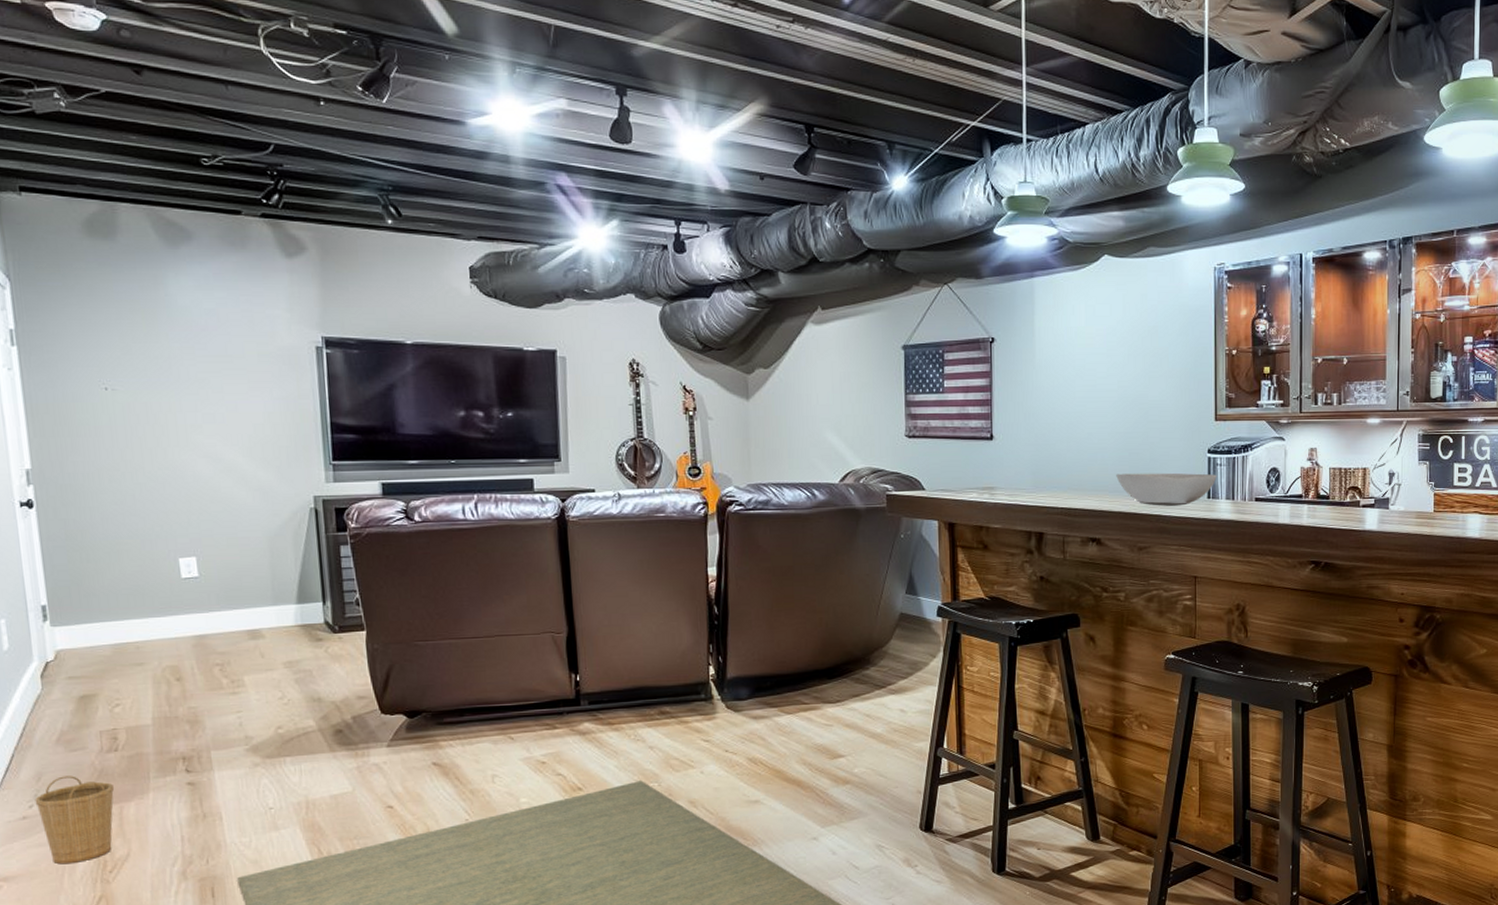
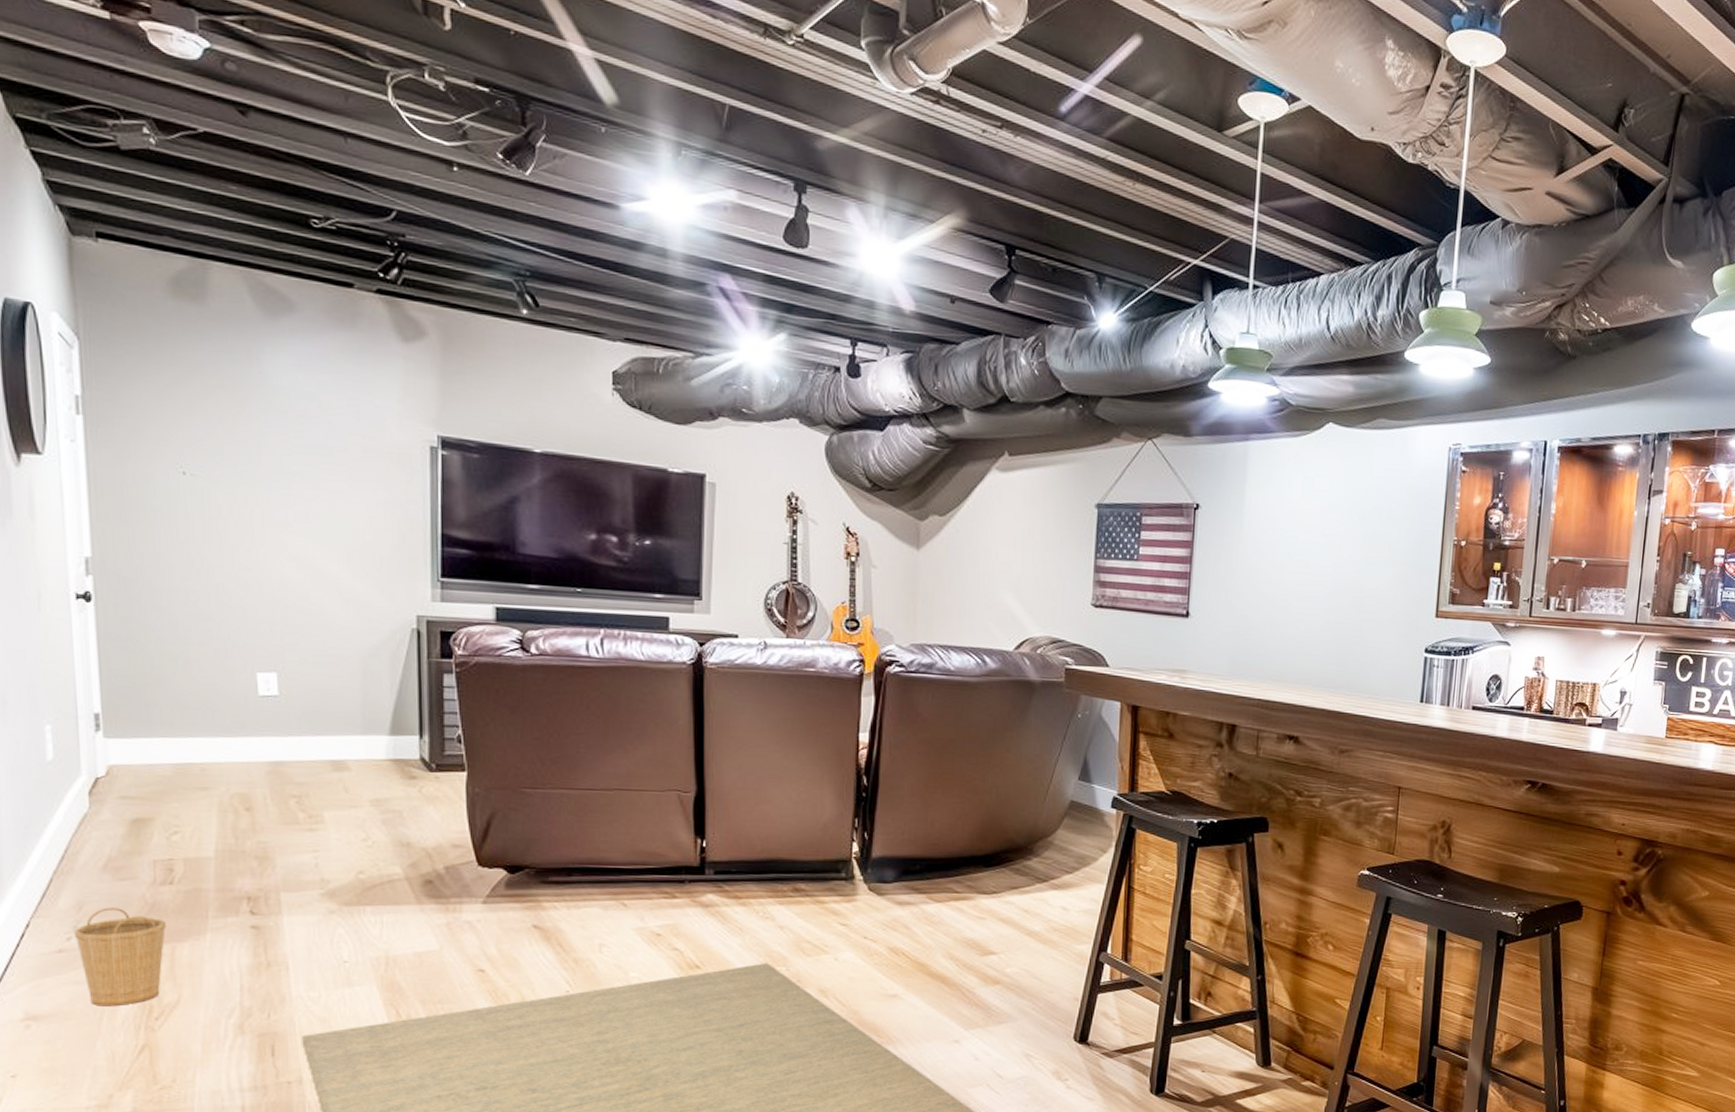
bowl: present [1116,472,1217,506] -> none [1322,666,1432,708]

